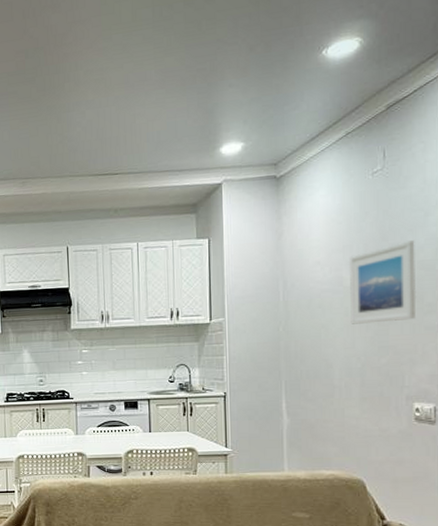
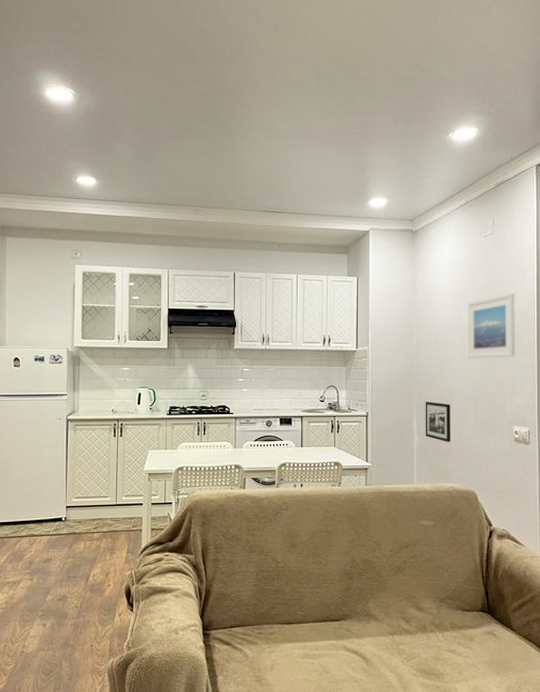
picture frame: none [296,377,330,423] -> present [425,402,450,442]

